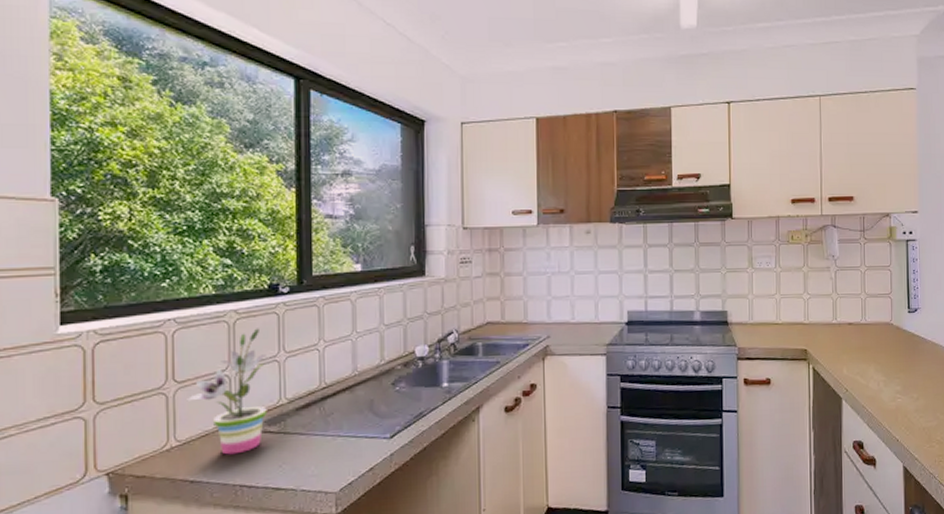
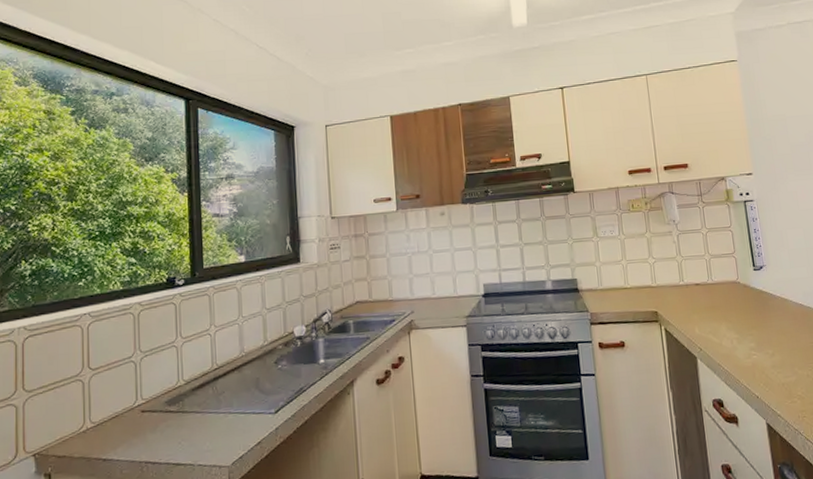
potted plant: present [187,328,267,455] -> none [100,317,168,434]

